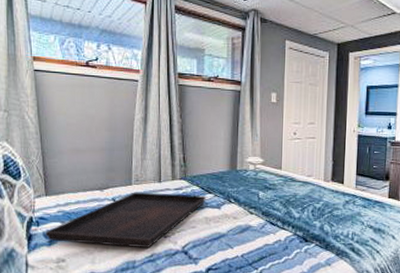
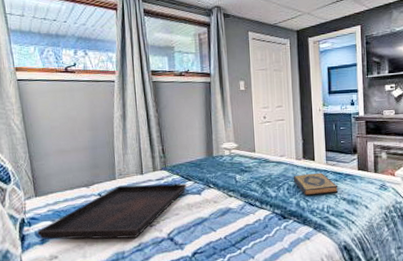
hardback book: none [319,197,366,220] -> present [293,173,339,196]

